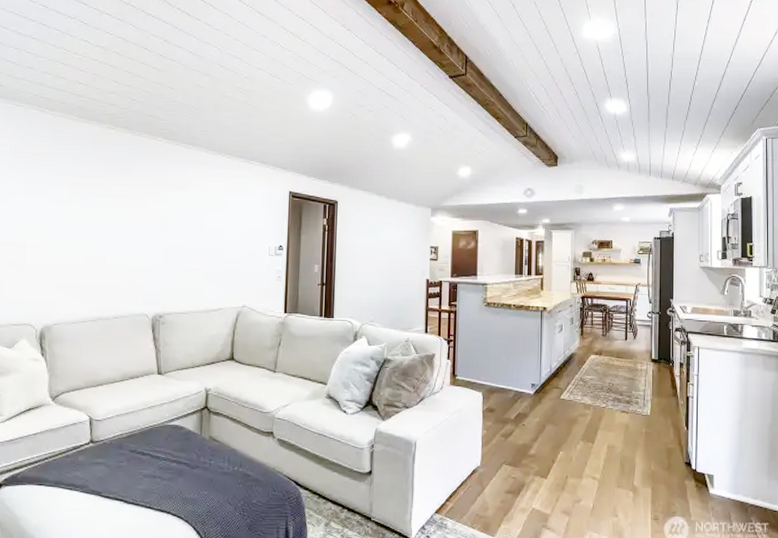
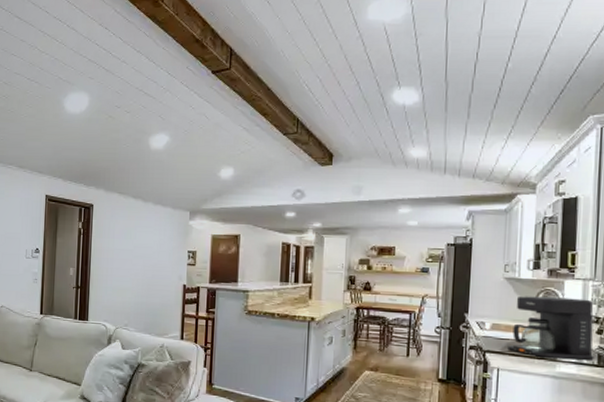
coffee maker: none [705,282,769,337] -> present [507,296,594,361]

